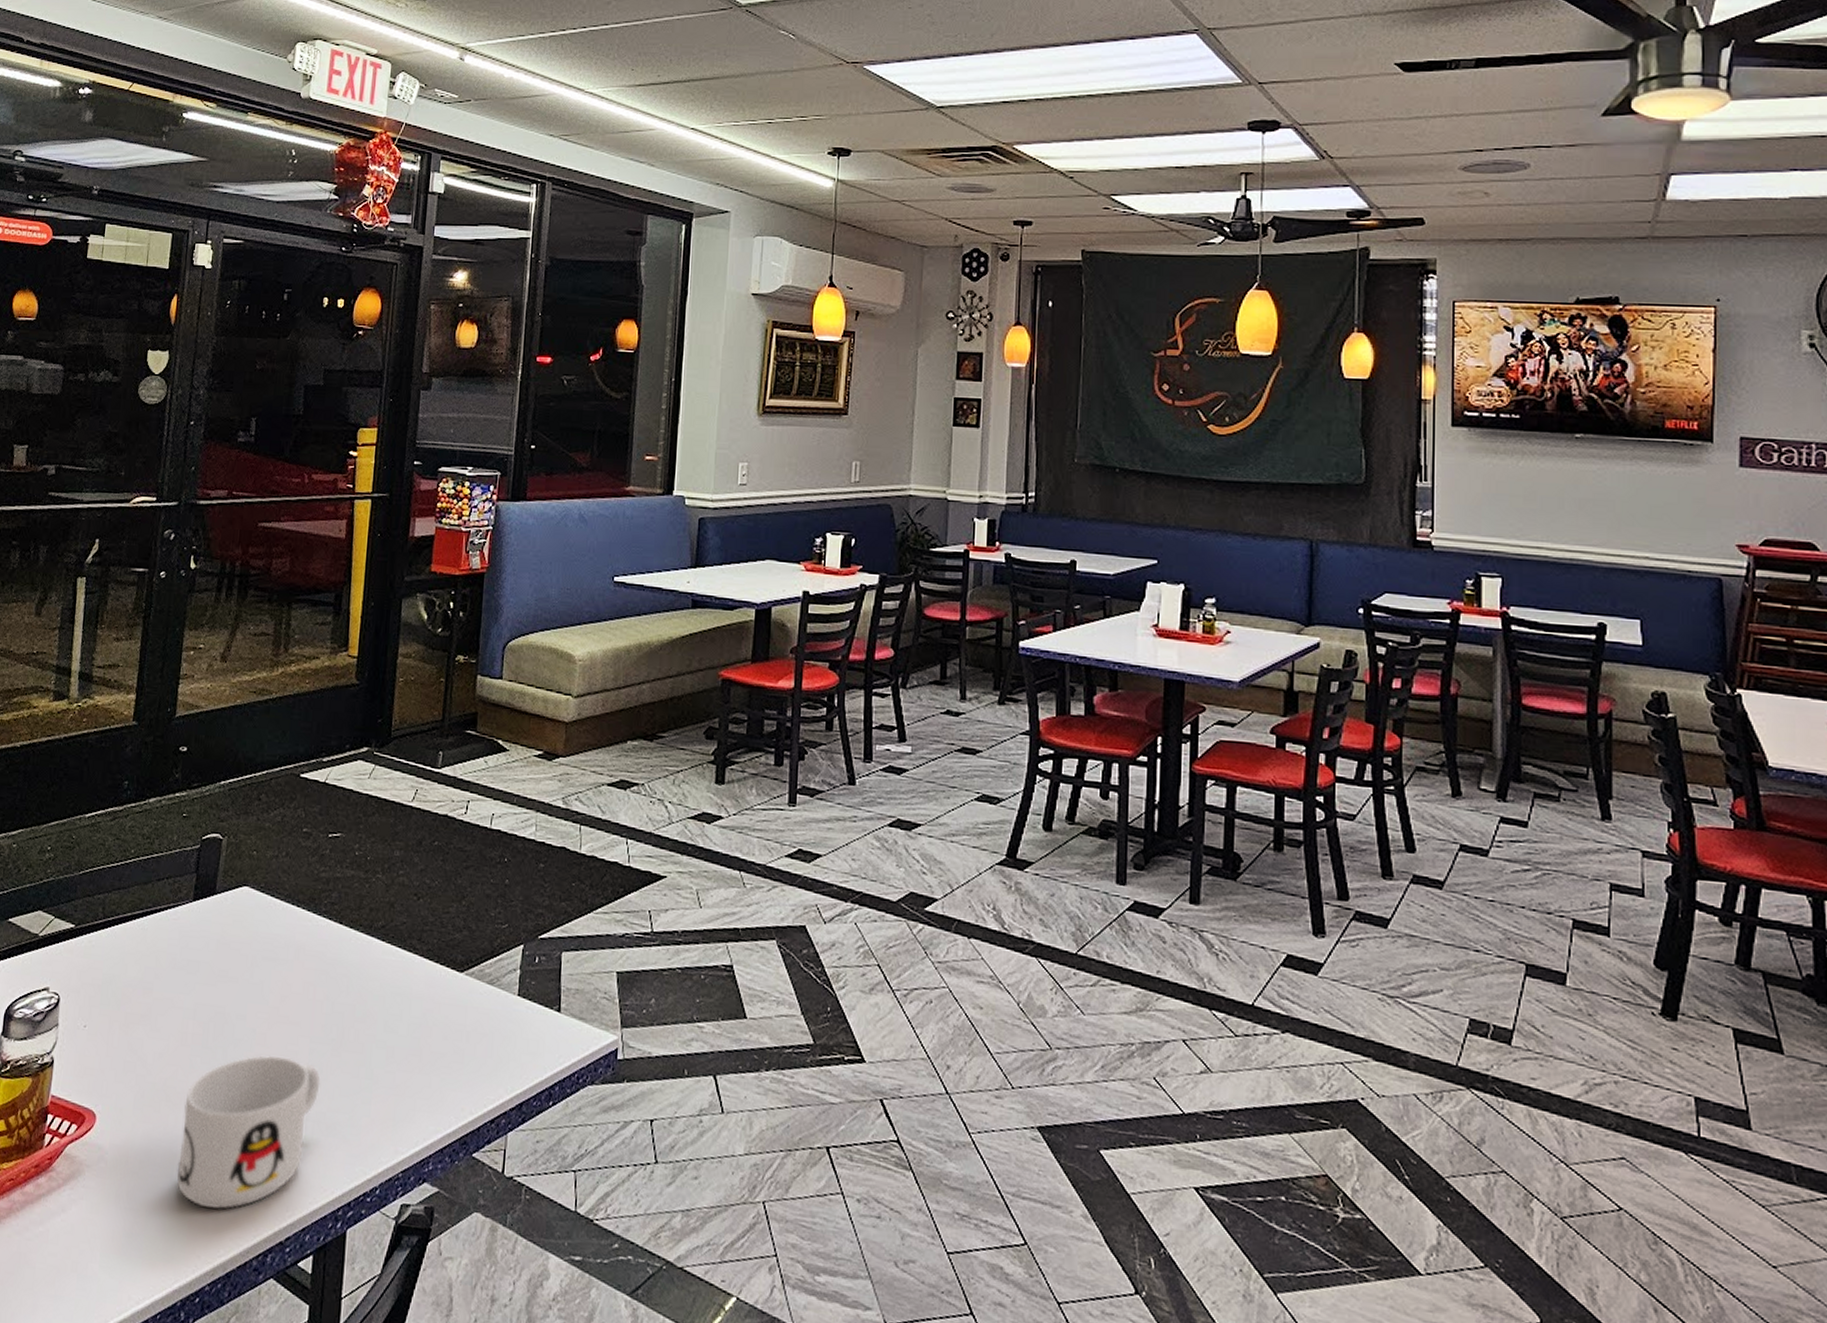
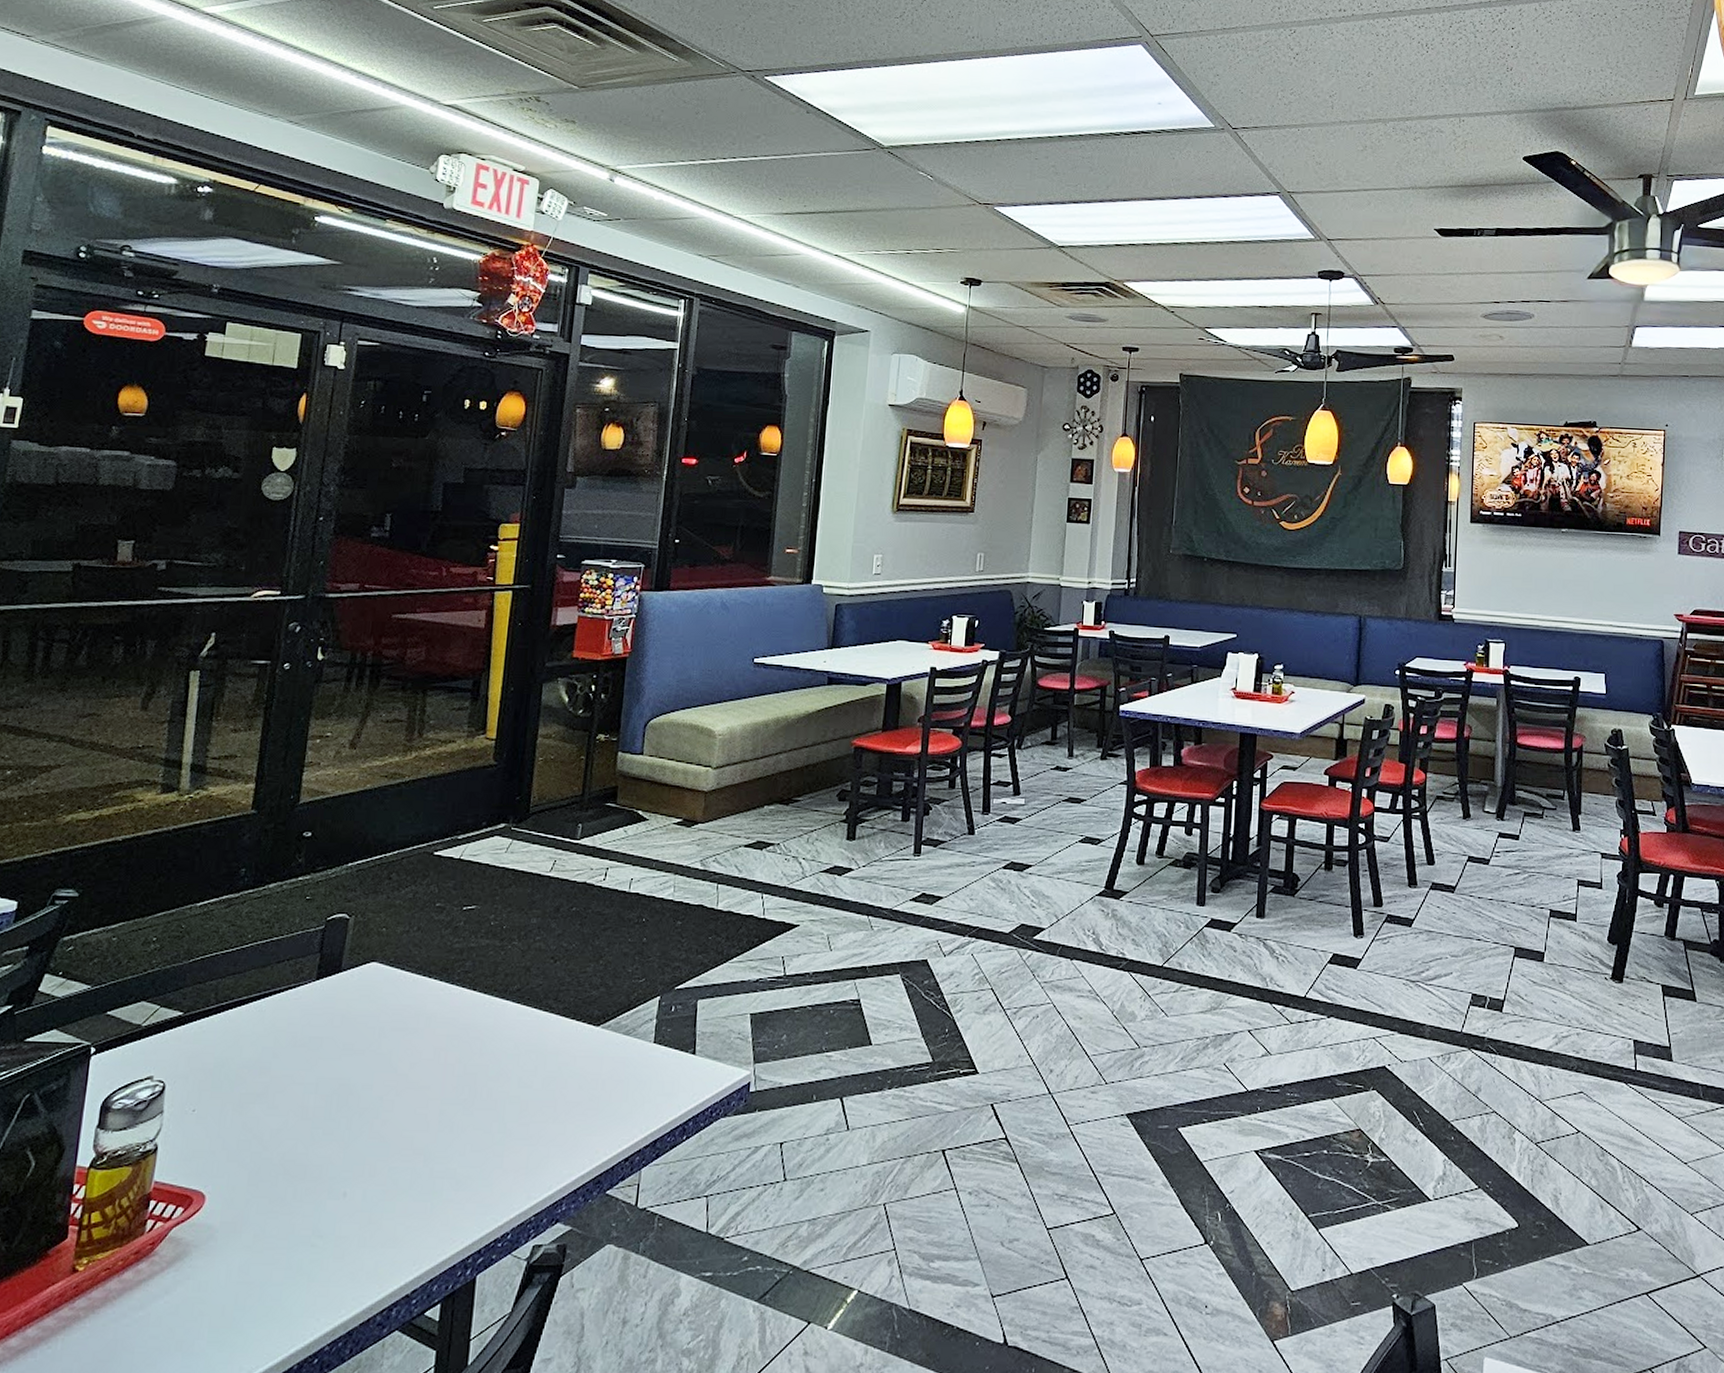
mug: present [177,1055,321,1209] -> none [295,1120,451,1271]

